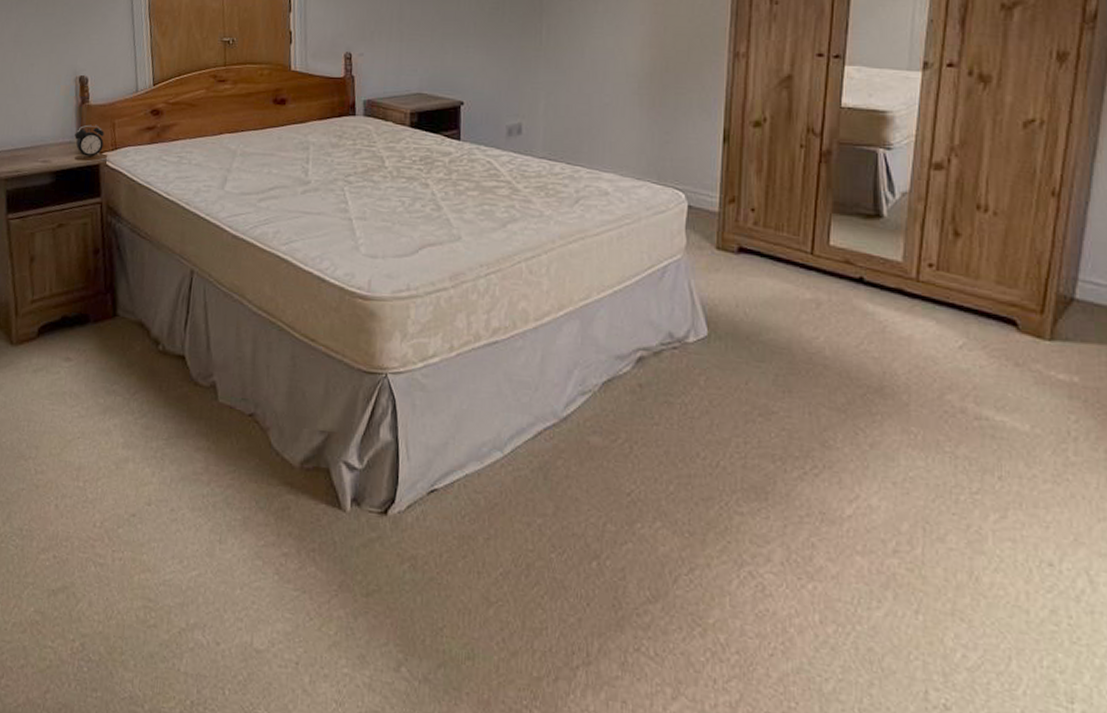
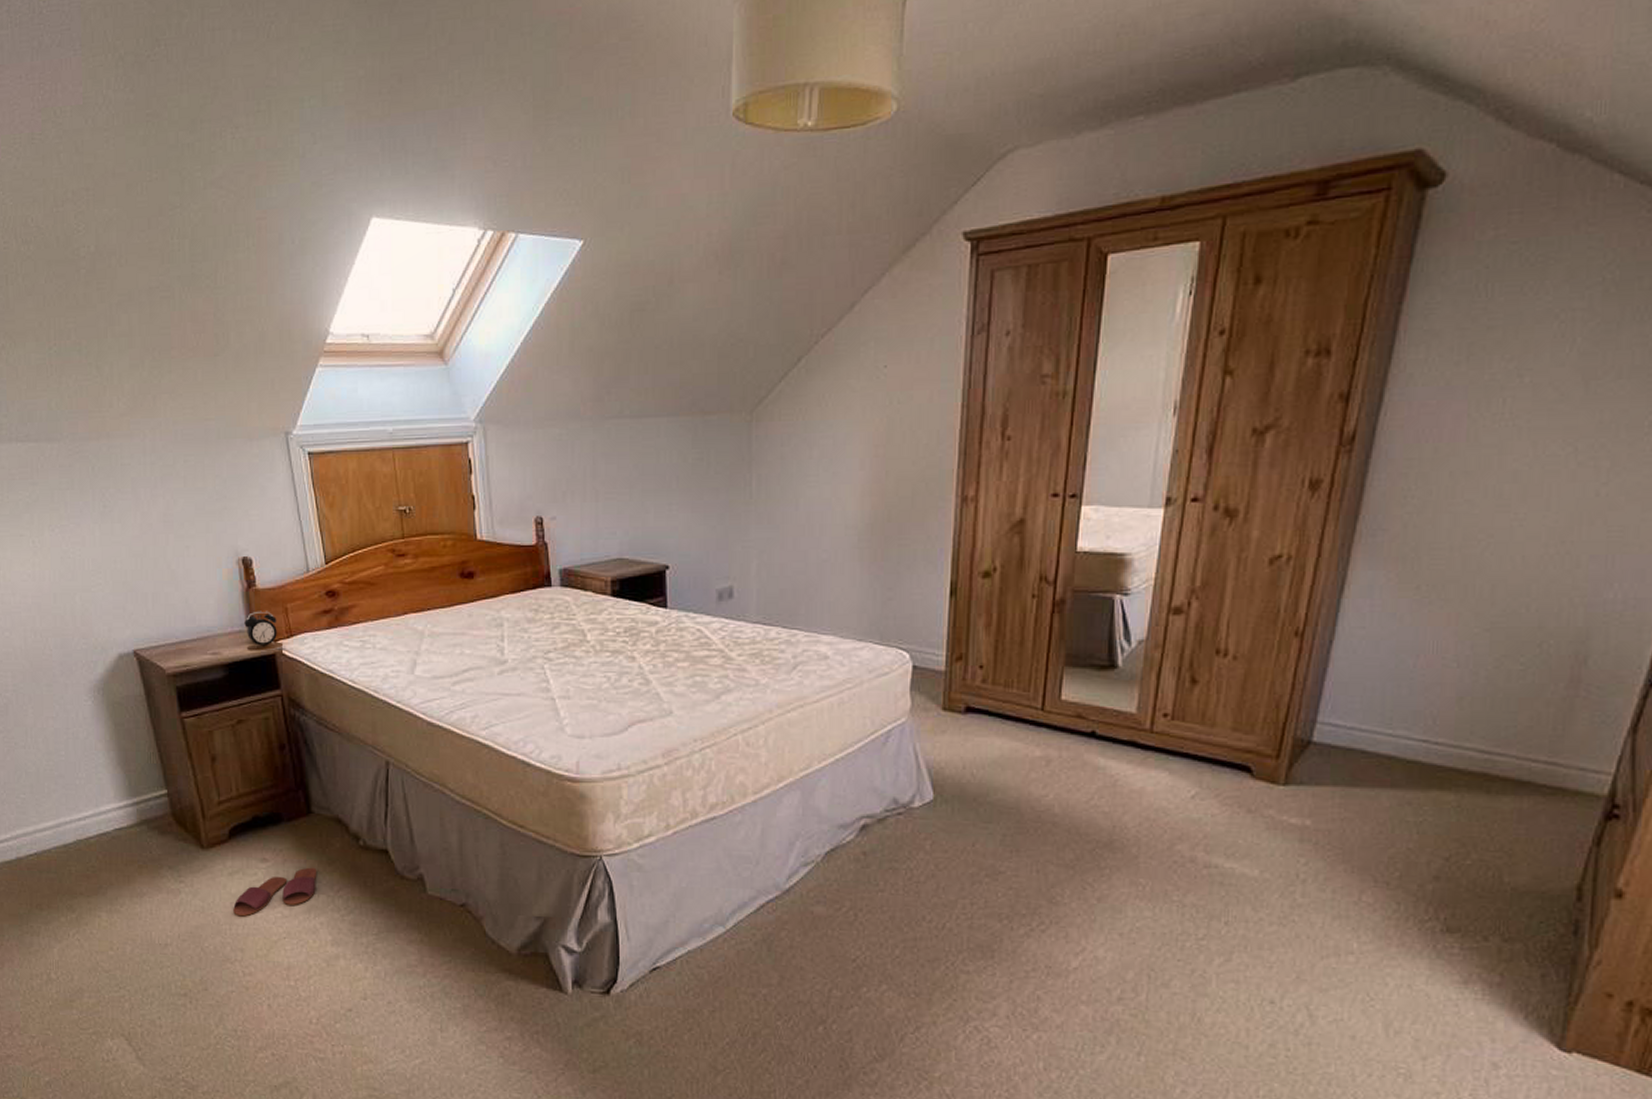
slippers: none [33,368,117,415] -> present [233,867,317,917]

